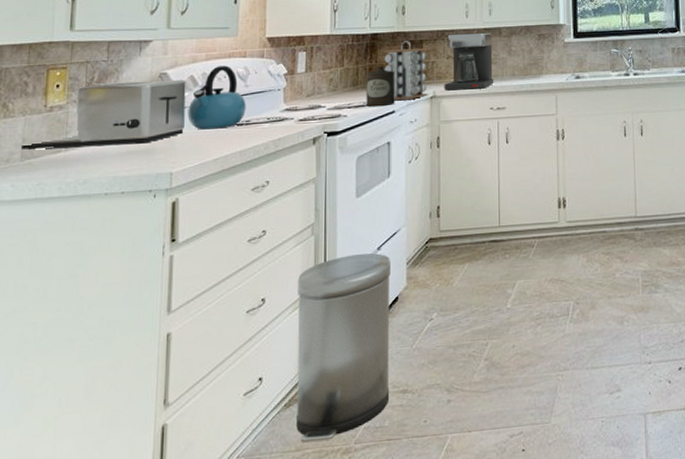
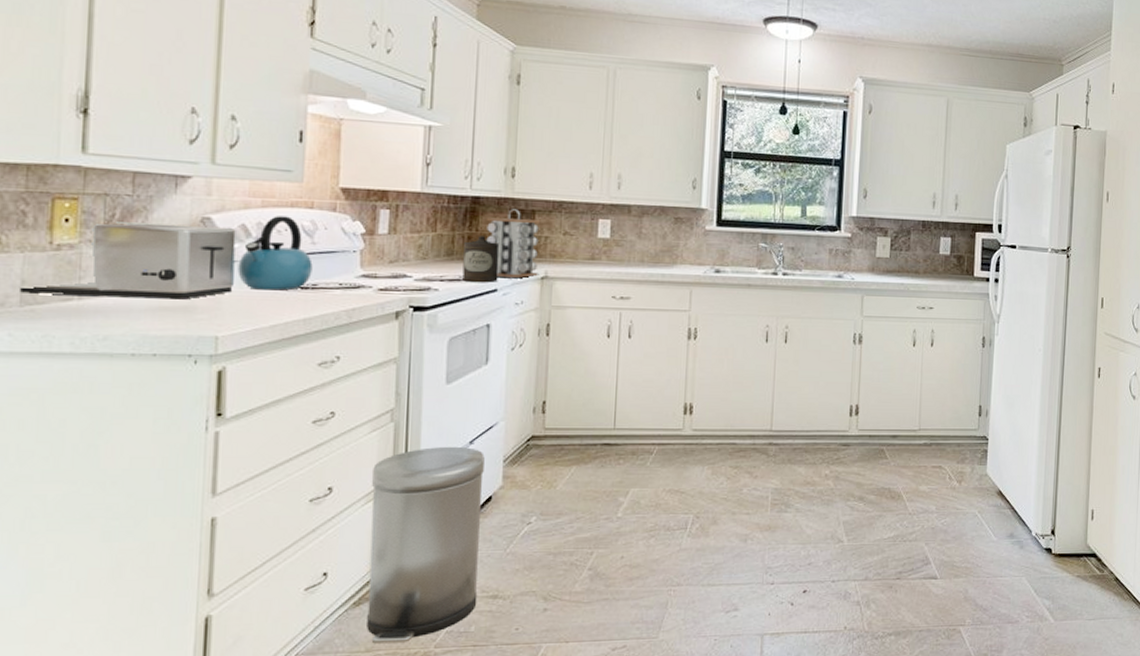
coffee maker: present [444,32,494,91] -> none [558,206,620,274]

